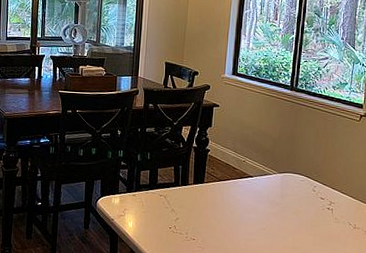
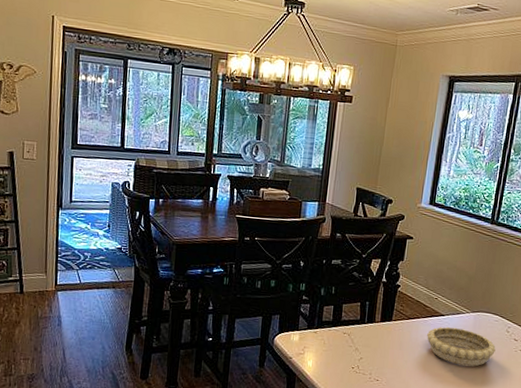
decorative bowl: none [238,187,304,225] -> present [427,326,496,367]

